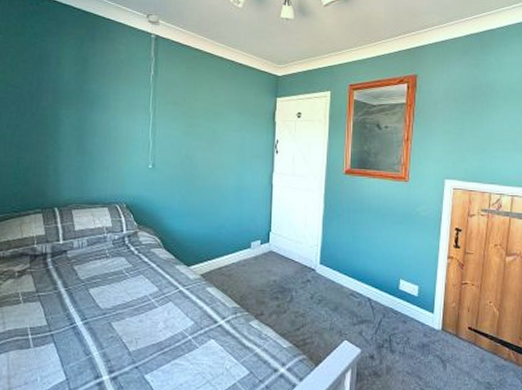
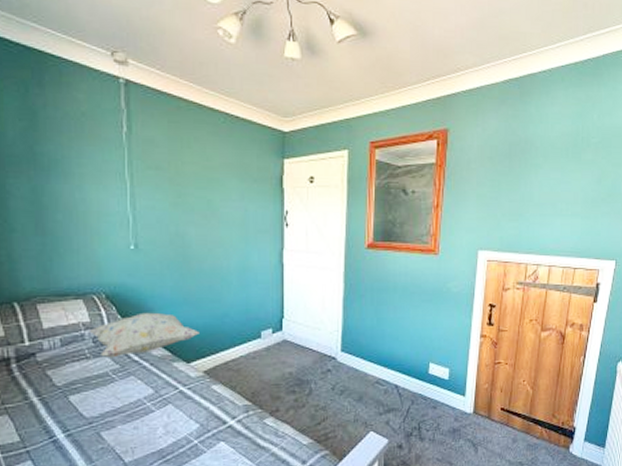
decorative pillow: none [110,221,199,259] -> present [89,312,199,358]

